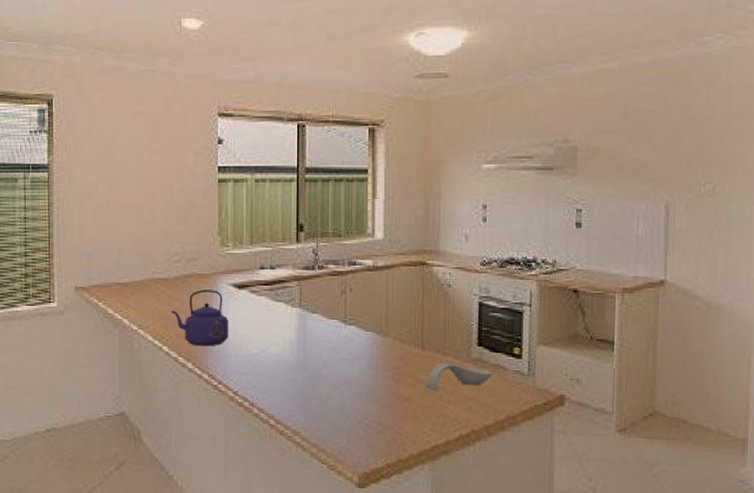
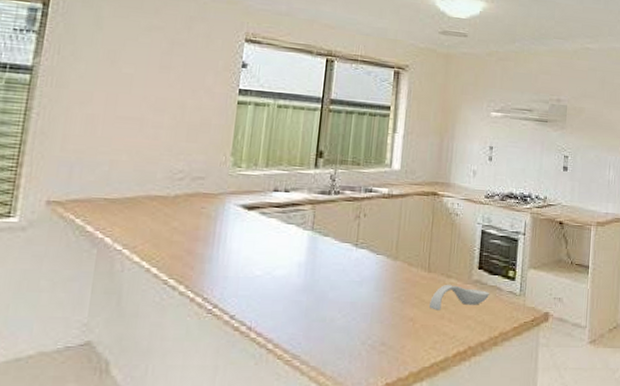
kettle: present [171,289,228,346] -> none [166,209,233,268]

